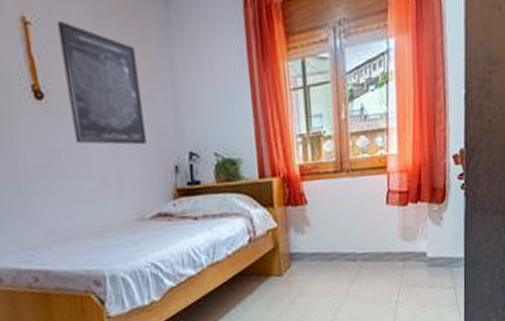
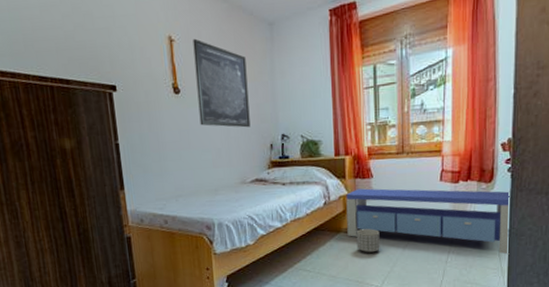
storage bench: none [275,212,466,288] -> present [346,188,510,255]
planter: none [290,268,320,300] -> present [356,229,380,253]

